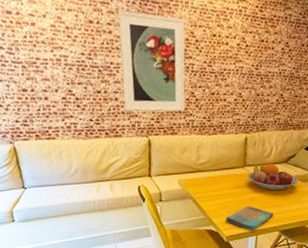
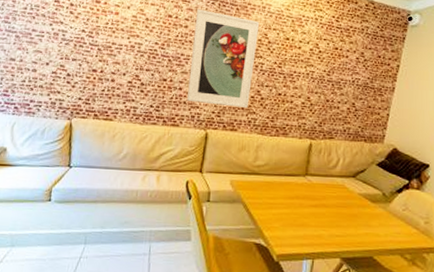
dish towel: present [225,206,274,232] -> none [278,221,336,254]
fruit bowl: present [248,163,299,190] -> none [309,173,368,208]

